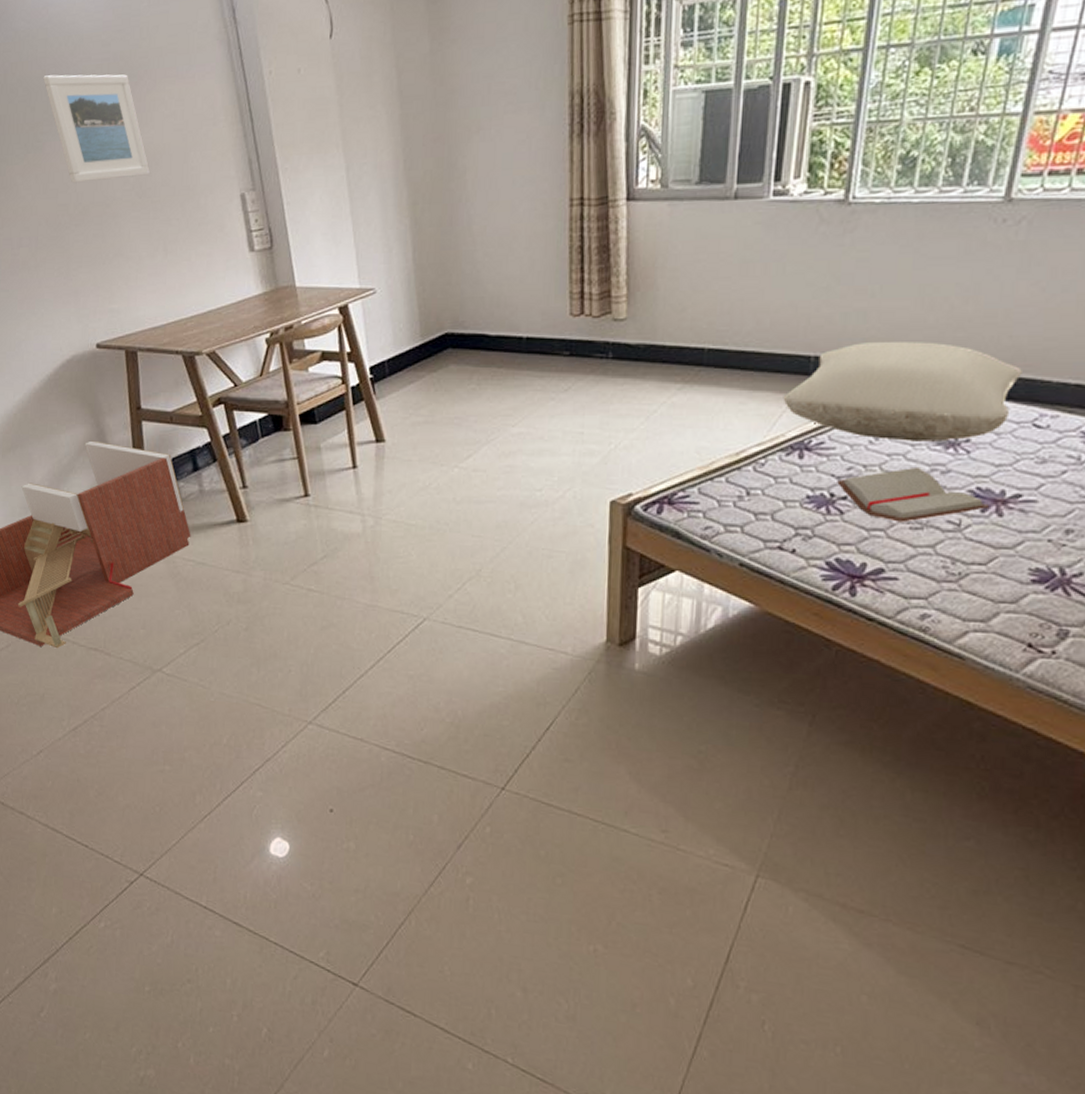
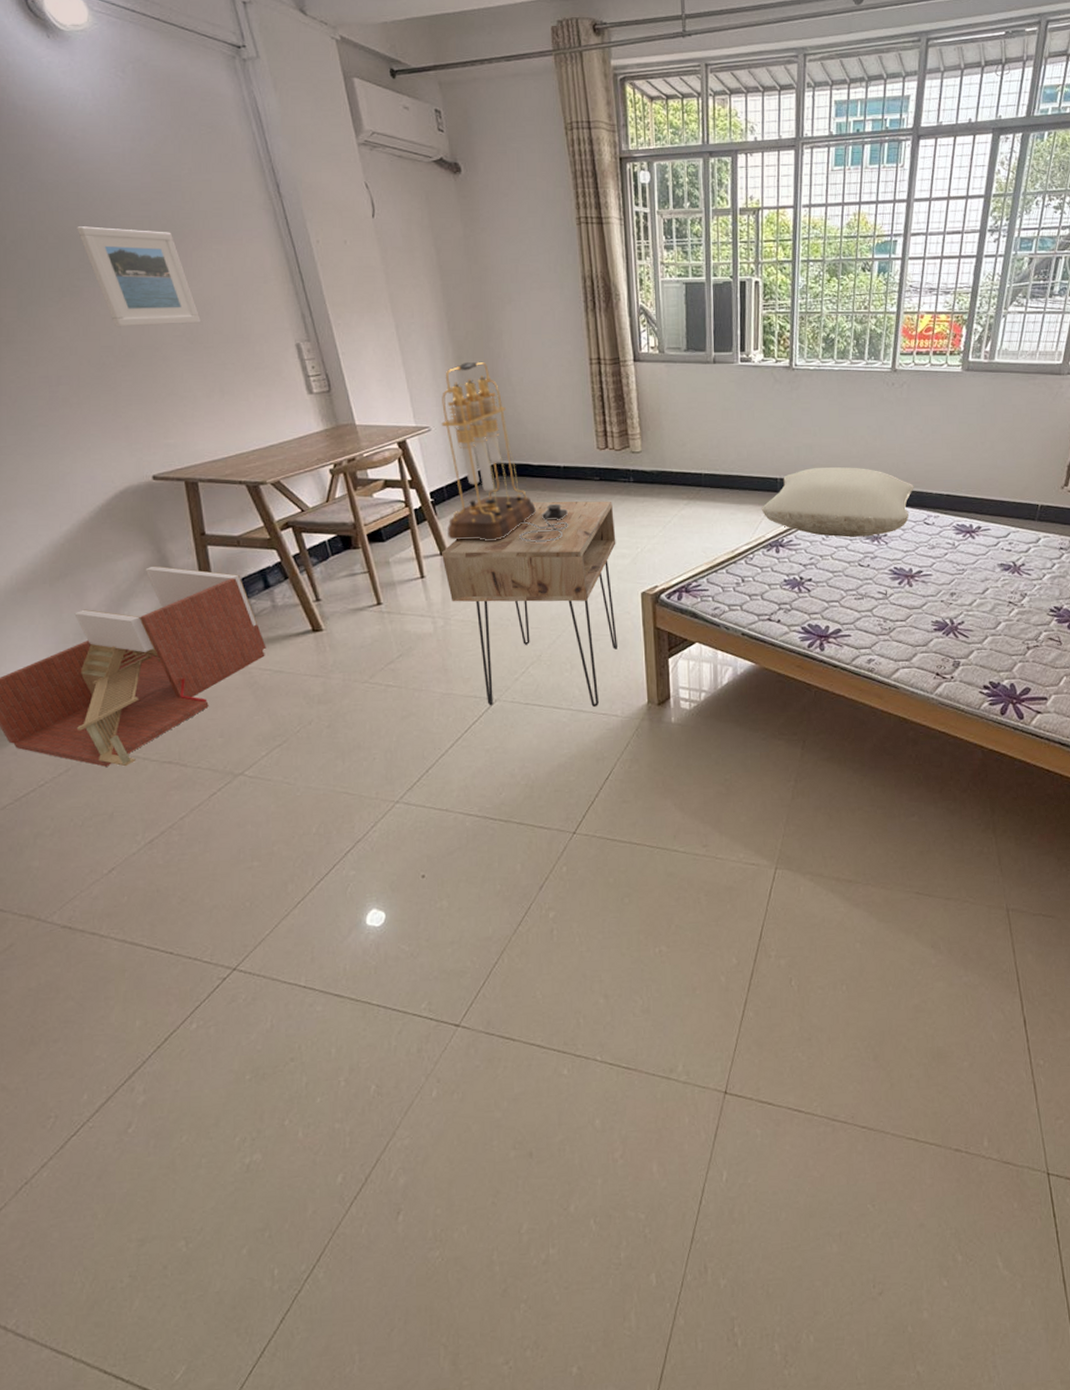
nightstand: none [377,381,584,639] -> present [442,501,617,707]
table lamp: none [385,208,527,432] -> present [441,362,568,543]
paperback book: present [837,466,990,523] -> none [804,555,904,595]

